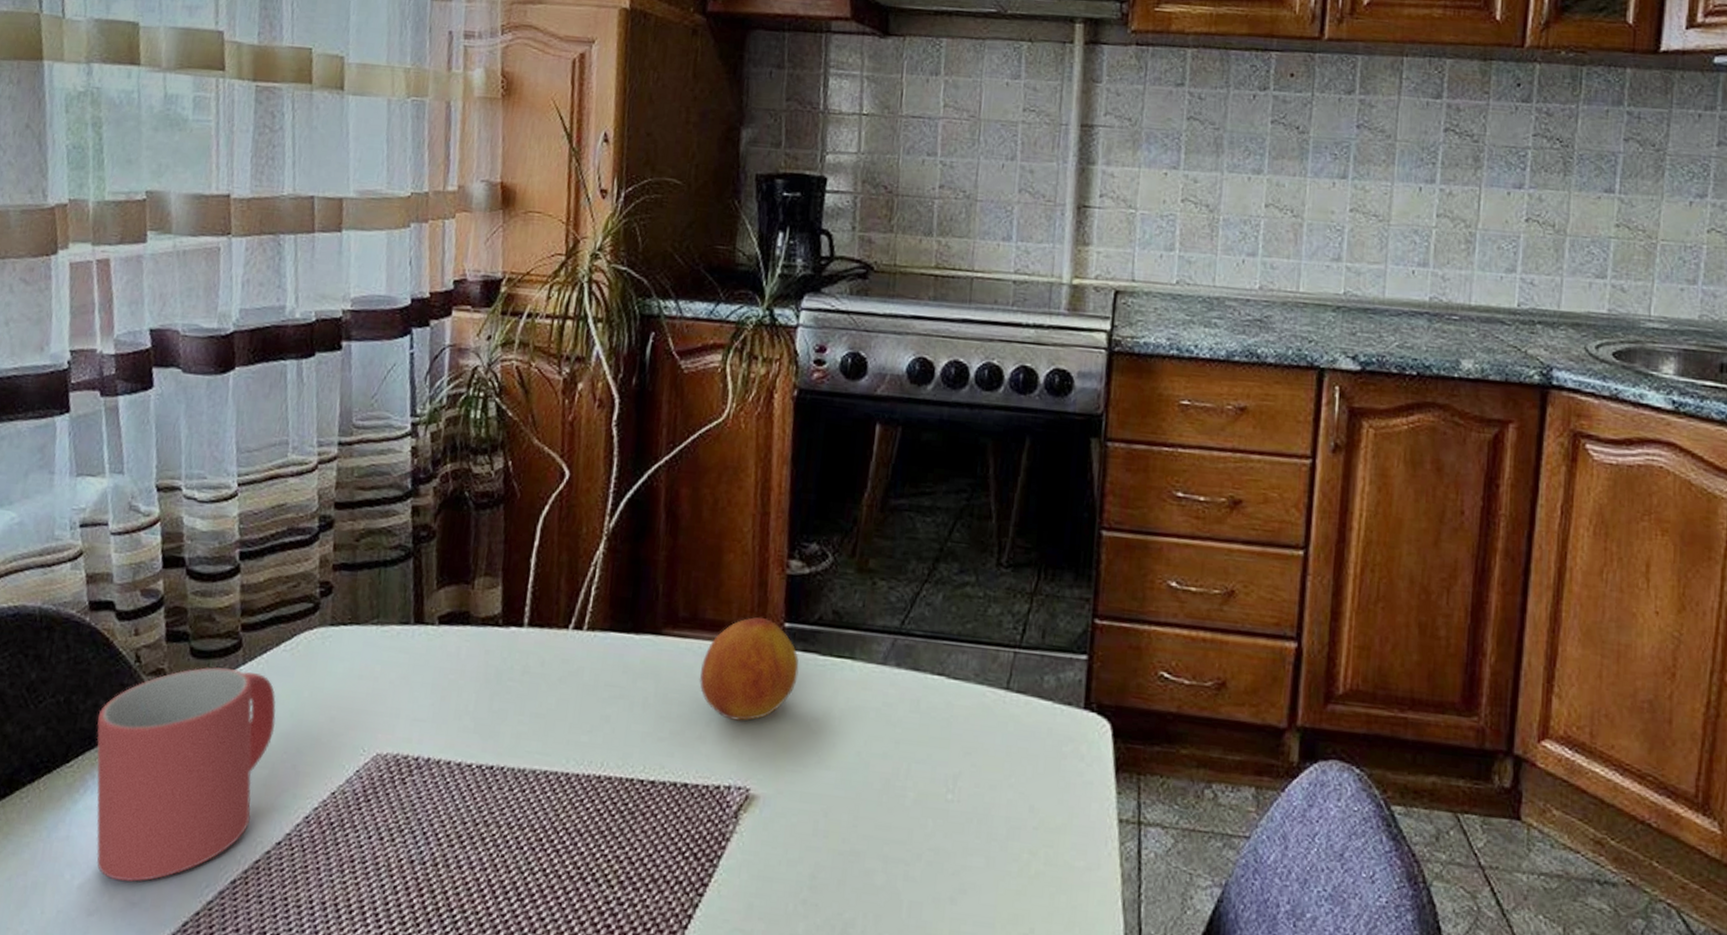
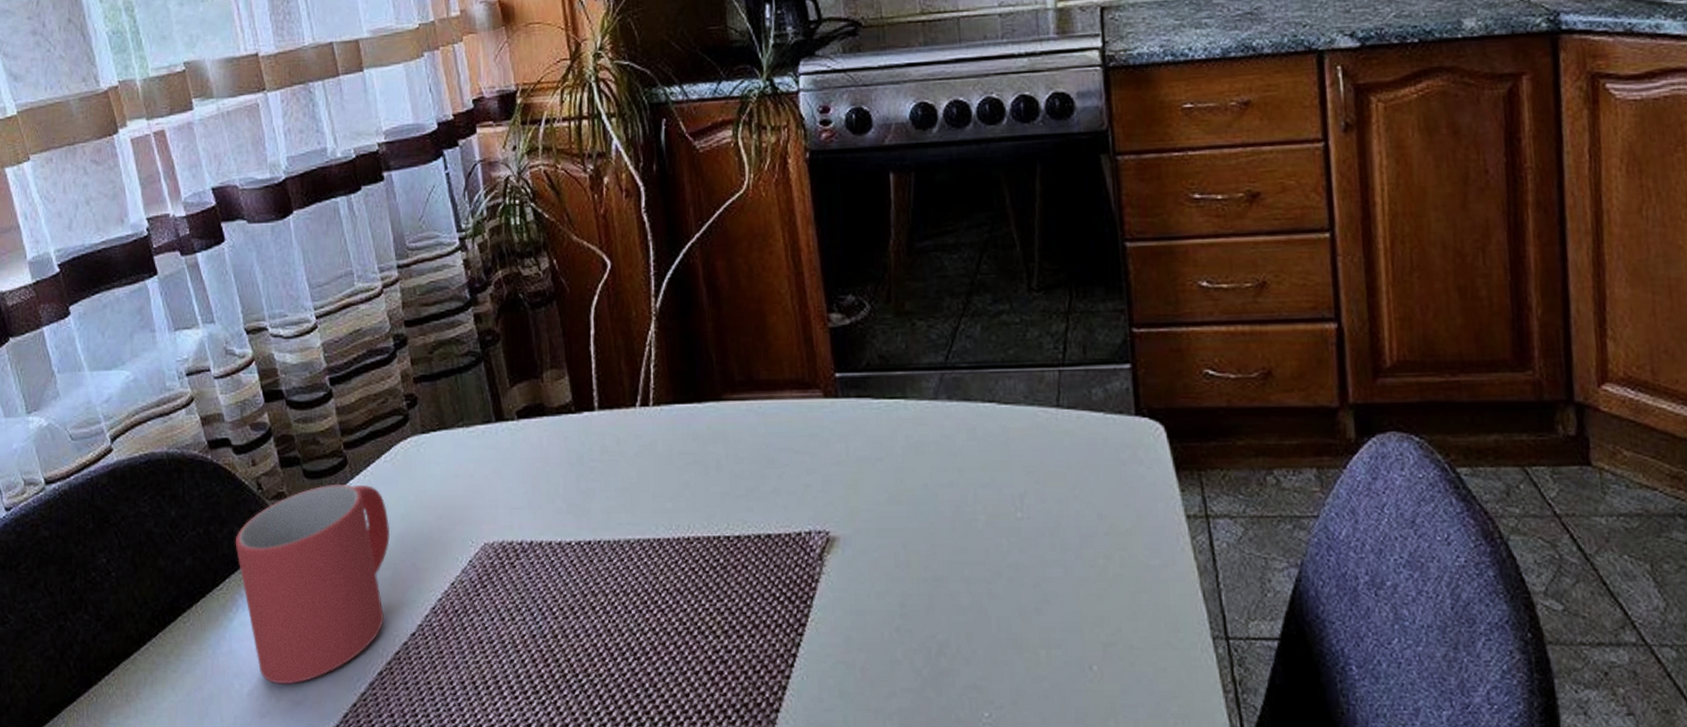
fruit: present [699,617,799,721] -> none [764,371,856,470]

